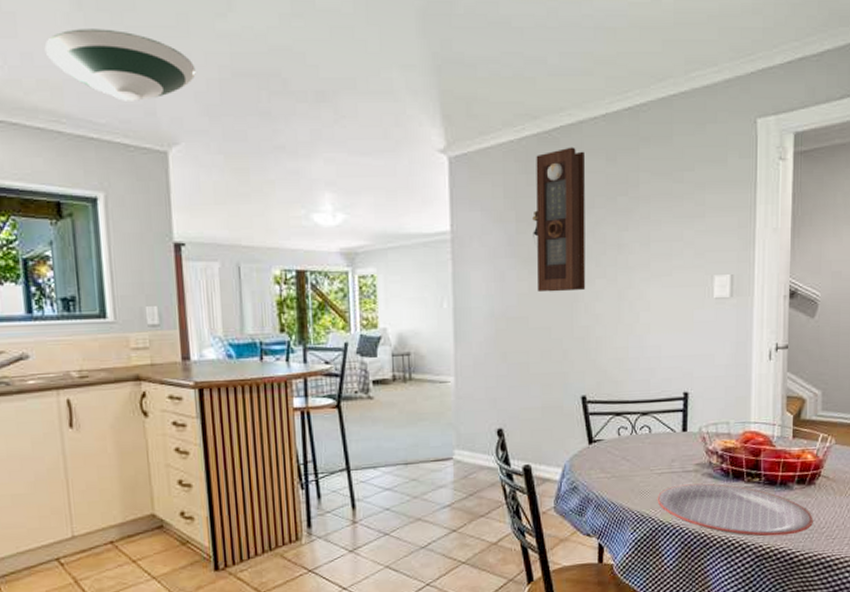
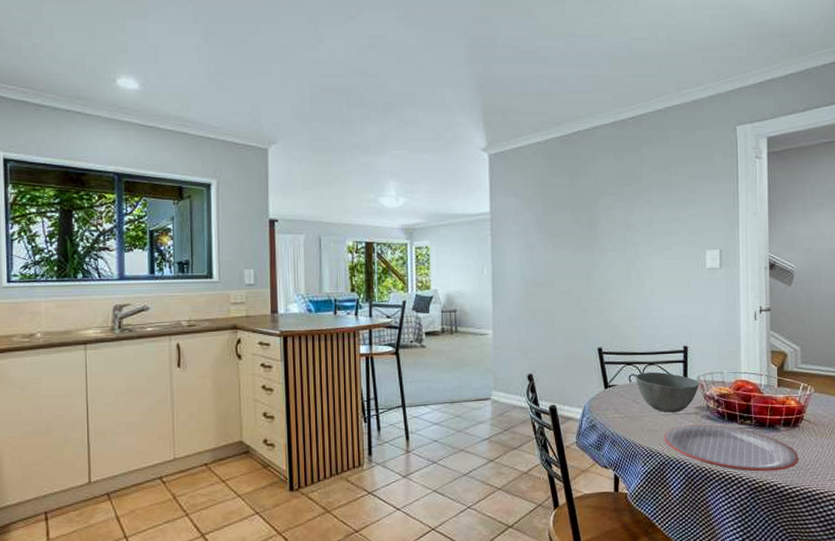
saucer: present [44,29,196,101] -> none [178,56,292,110]
pendulum clock: present [532,147,586,293] -> none [556,147,600,262]
bowl: none [625,423,701,471] -> present [635,372,699,413]

